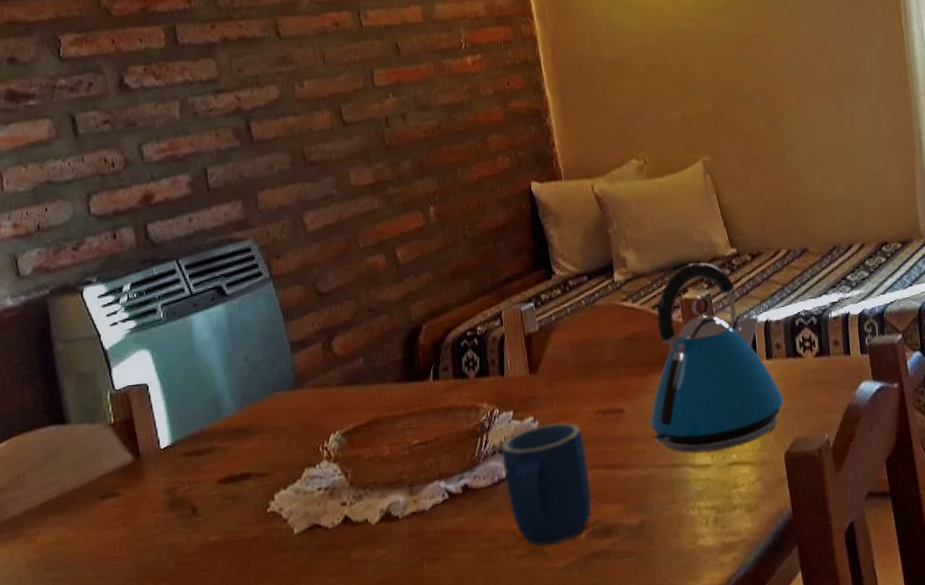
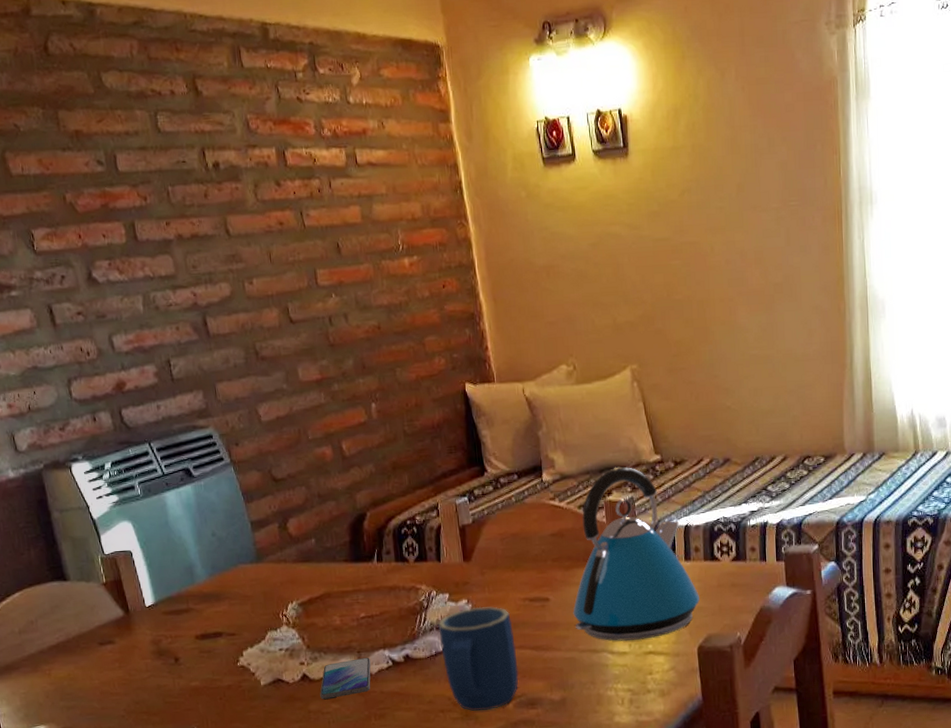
smartphone: none [364,491,425,546] -> present [320,657,371,700]

